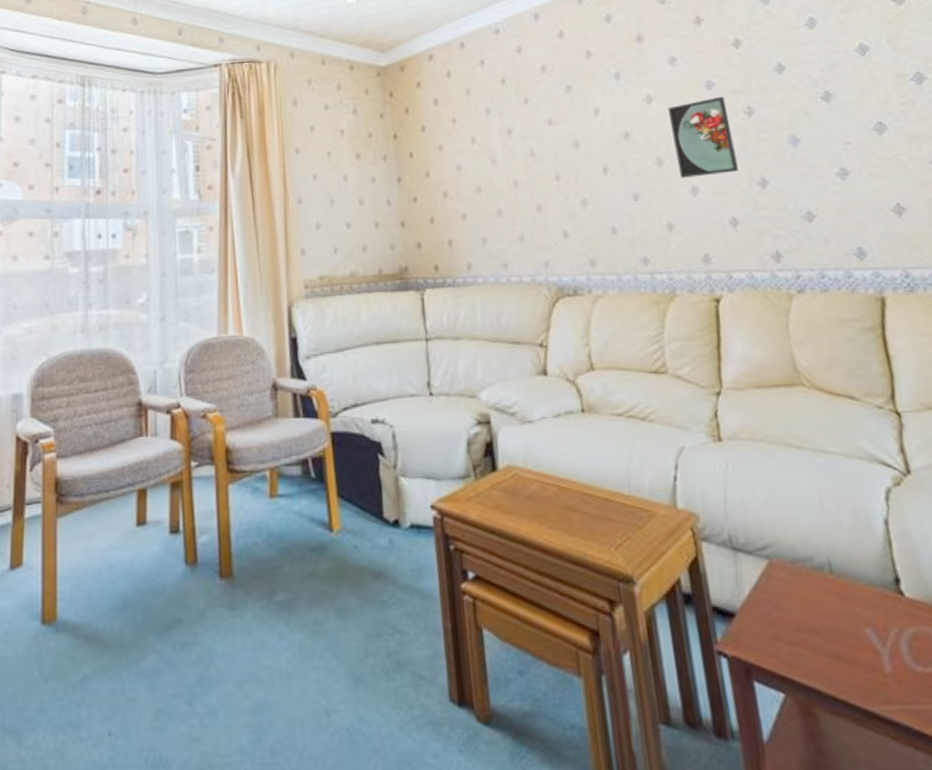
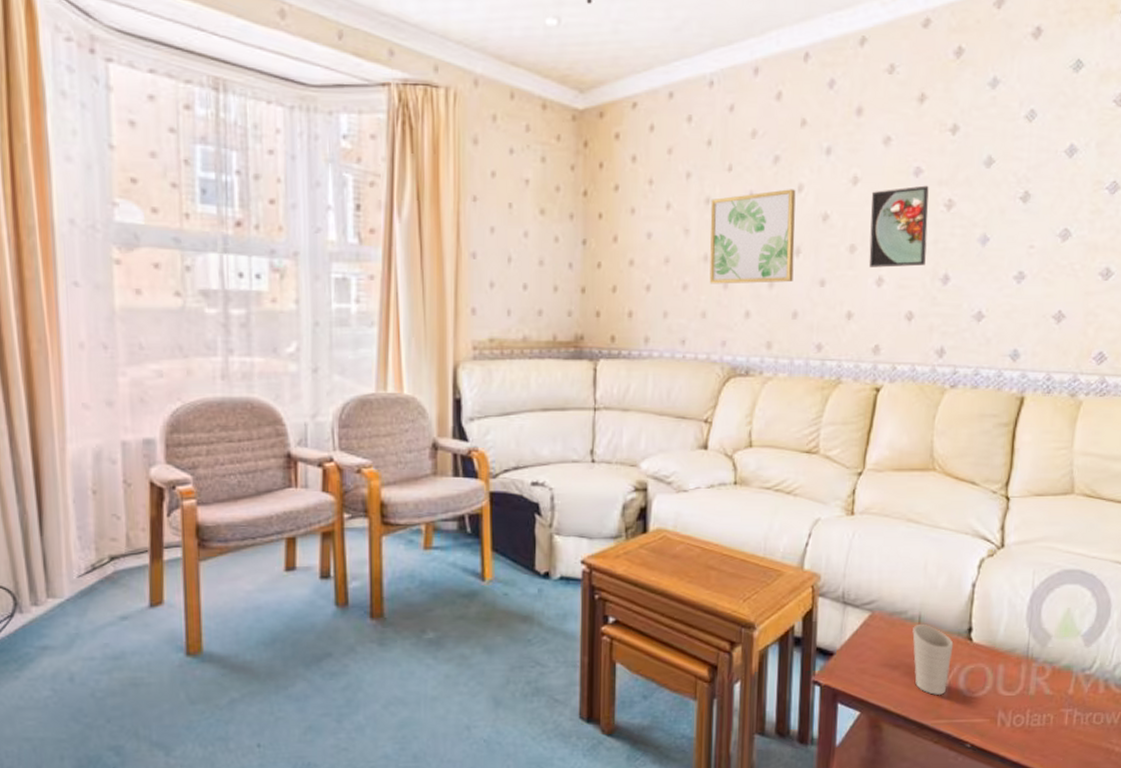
wall art: none [512,113,606,208] -> present [709,189,796,284]
cup: none [824,574,888,671] -> present [912,625,954,696]

